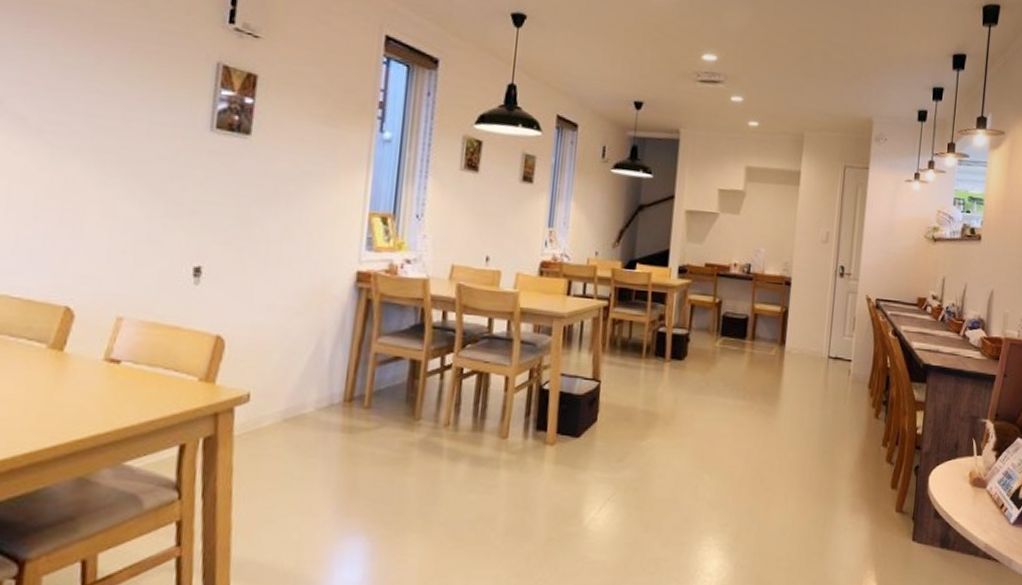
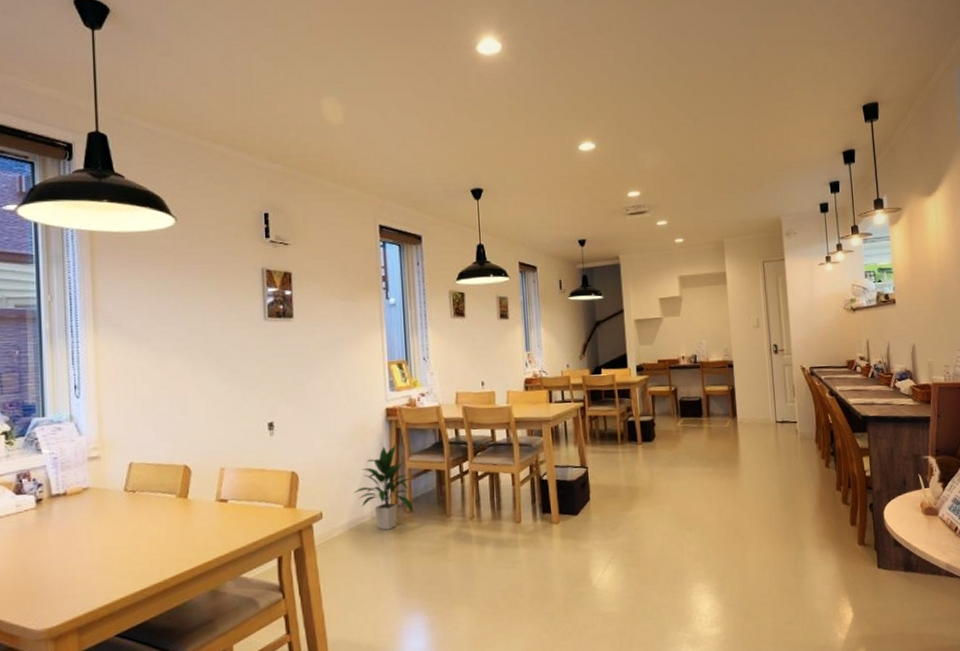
indoor plant: none [296,319,377,427] -> present [353,444,414,530]

